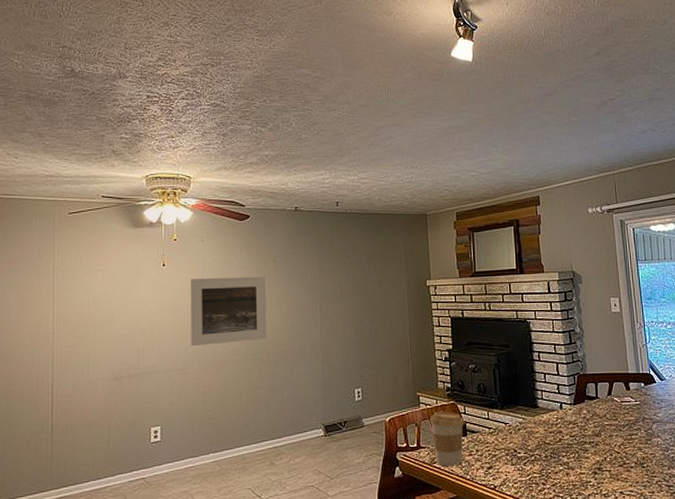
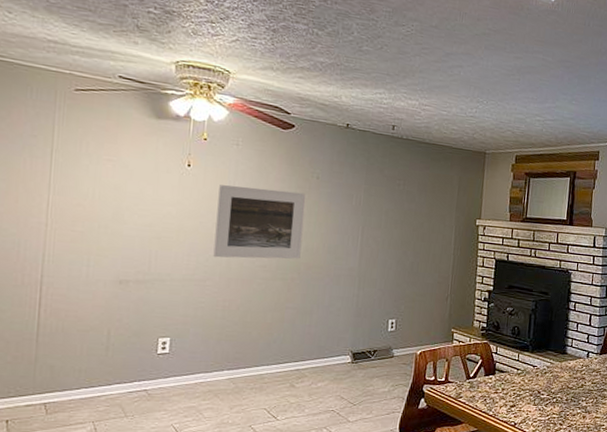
coffee cup: present [430,412,464,466] -> none [461,349,494,402]

